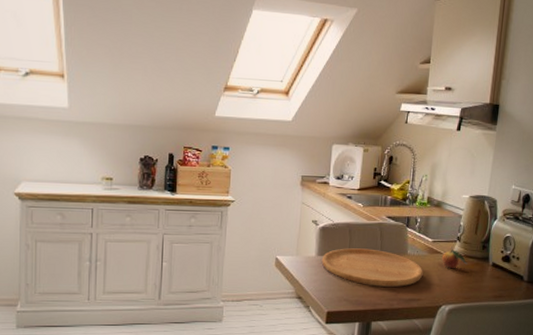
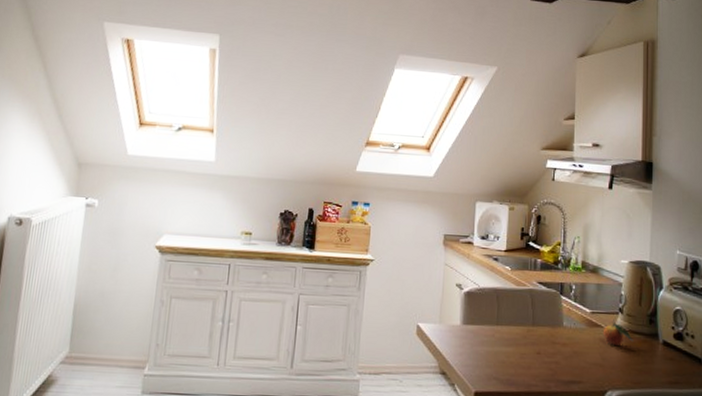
cutting board: present [321,248,423,287] -> none [467,316,583,366]

